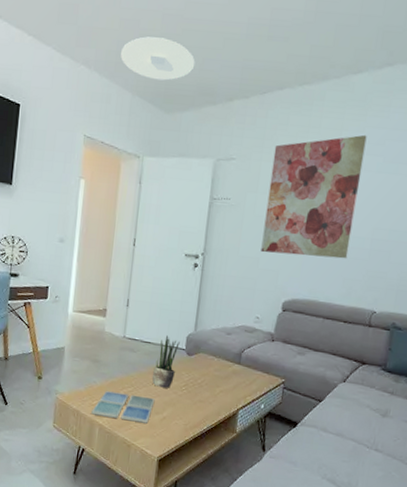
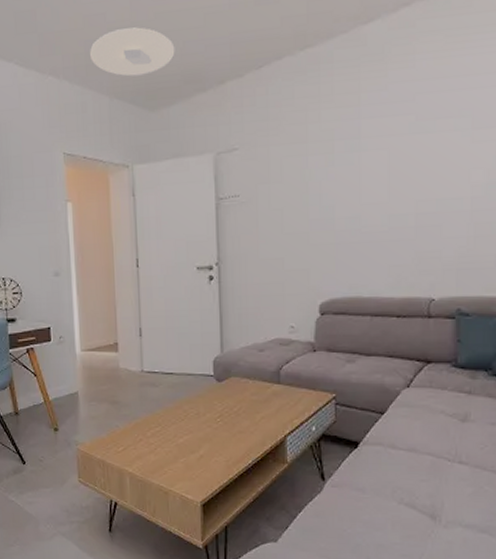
drink coaster: present [91,391,155,424] -> none [118,434,188,465]
potted plant: present [152,335,180,388] -> none [181,362,206,422]
wall art: present [261,134,367,259] -> none [282,92,391,251]

